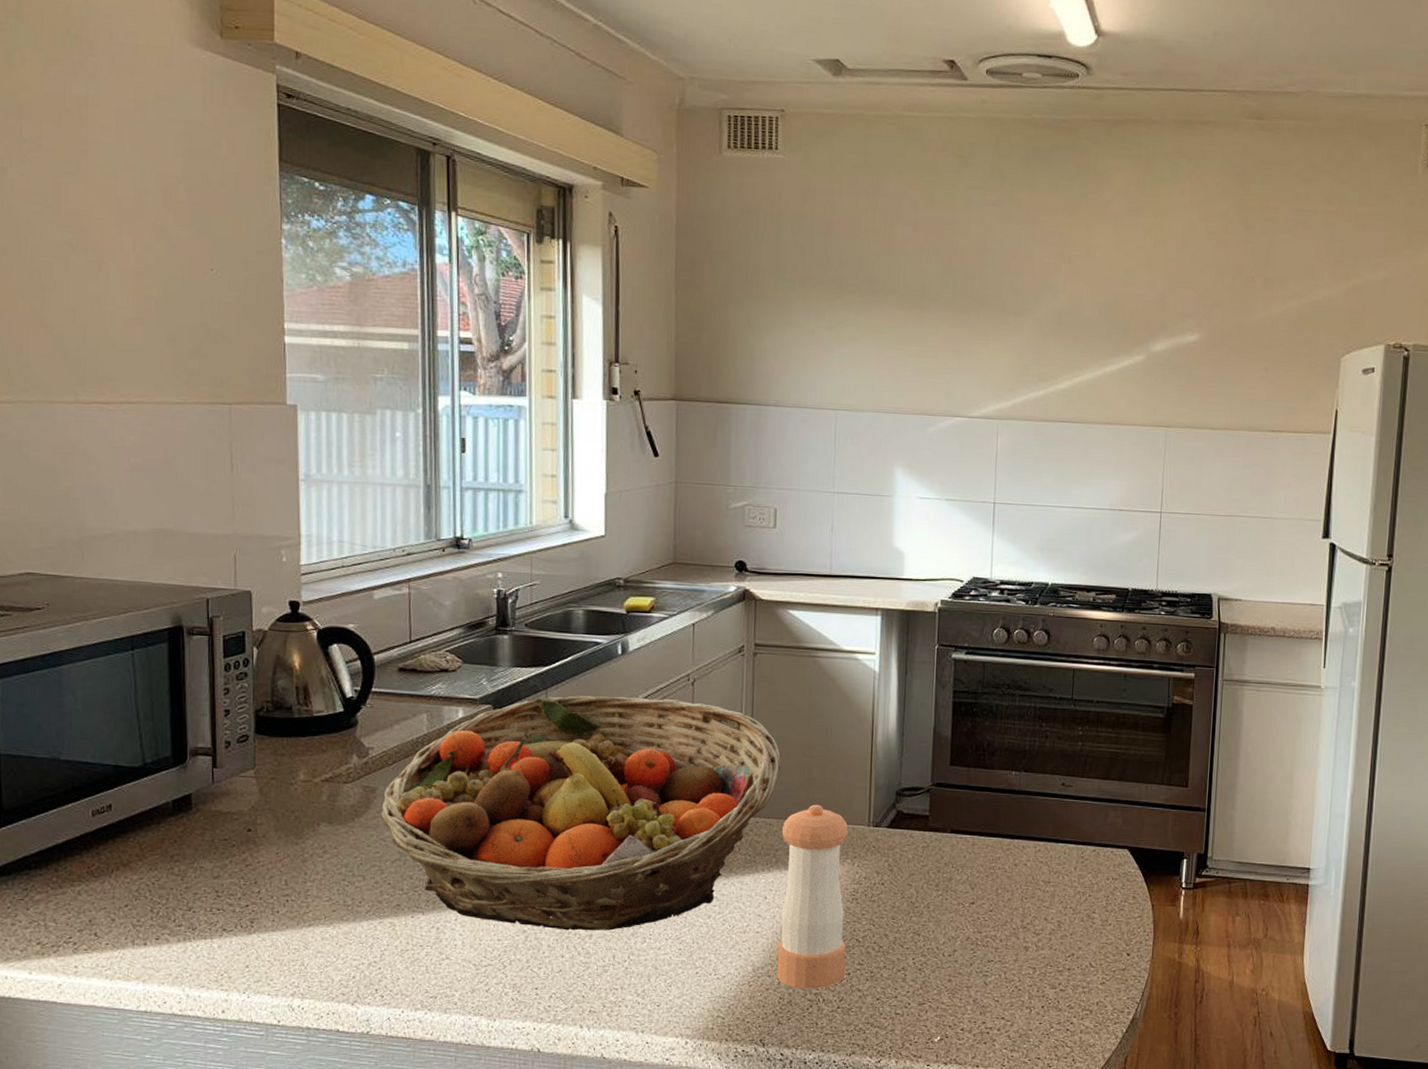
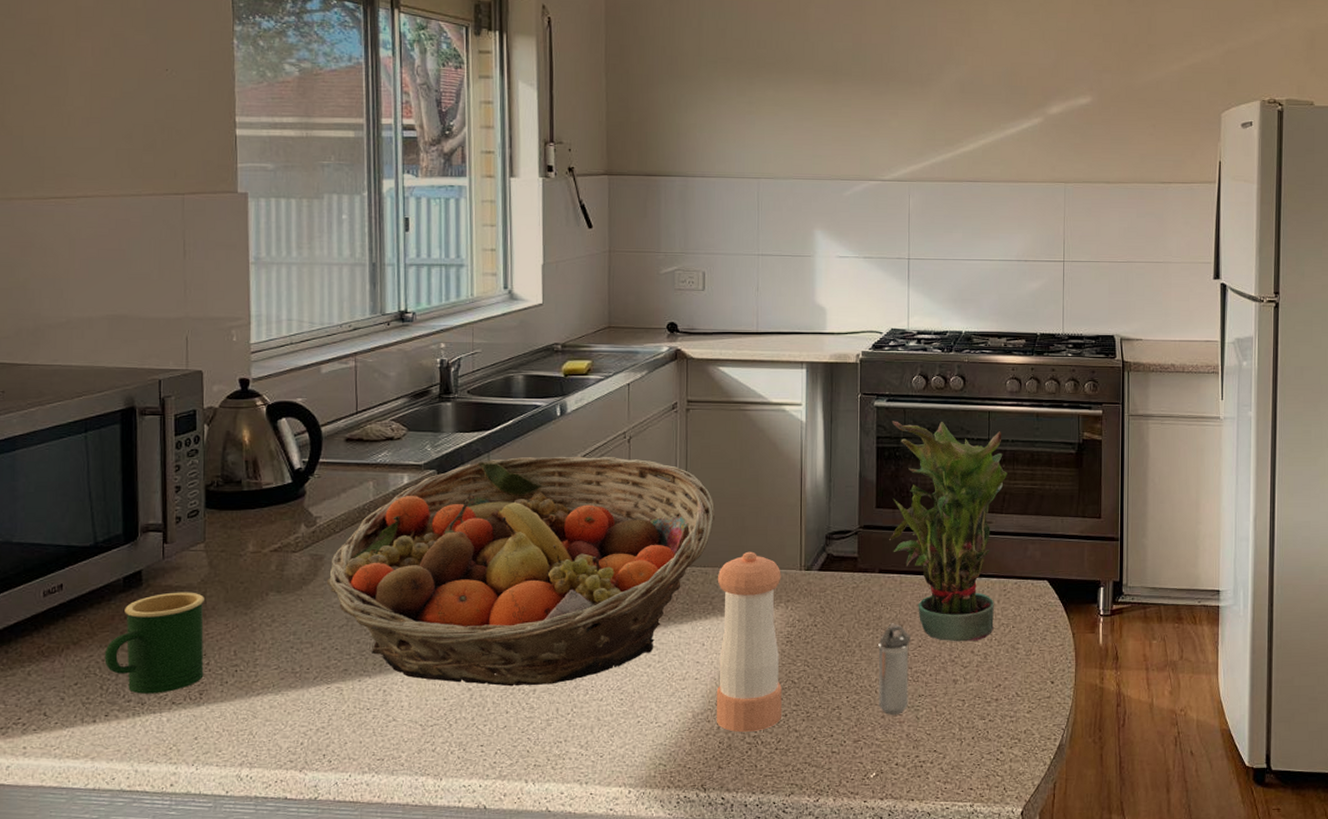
mug: none [154,818,255,920] -> present [104,592,204,694]
shaker: none [946,885,981,979] -> present [878,623,910,715]
potted plant: none [963,675,1091,908] -> present [889,421,1007,642]

